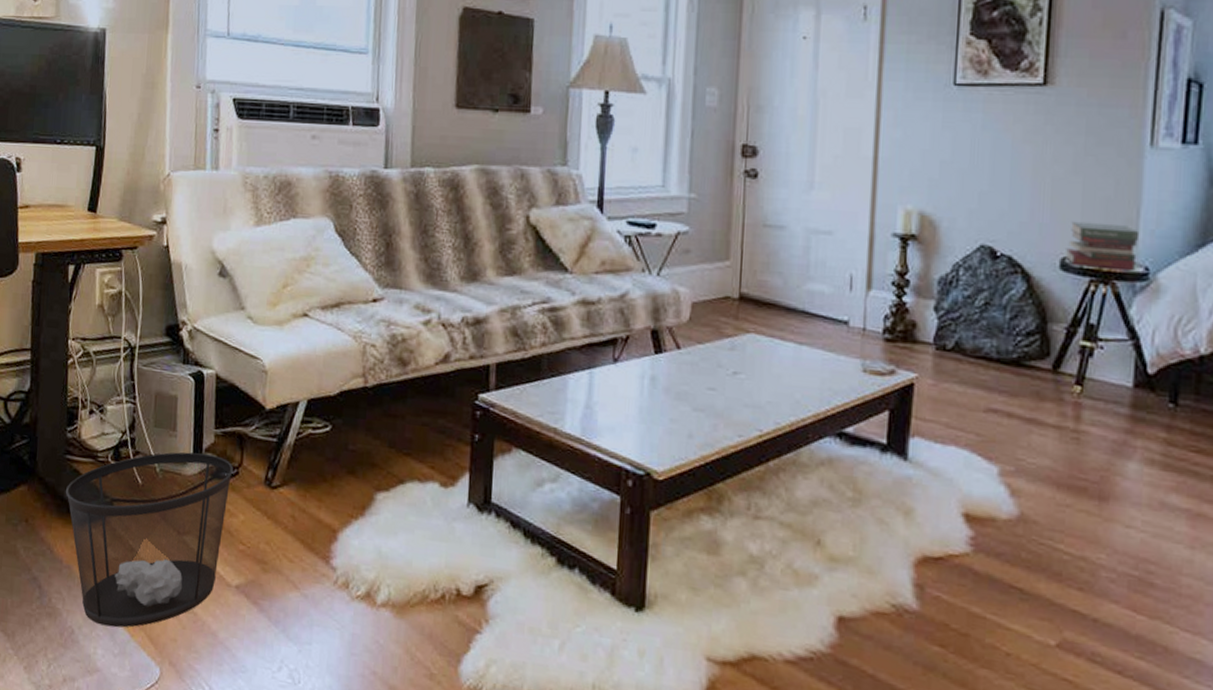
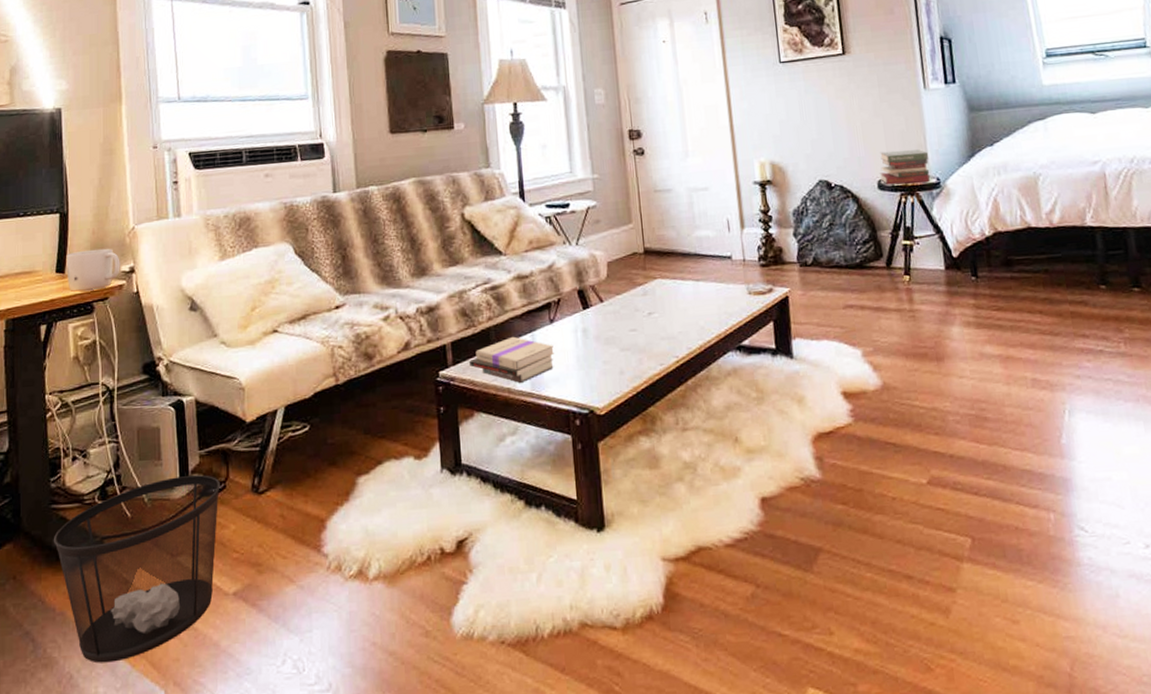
mug: none [98,191,153,236] -> present [66,248,120,292]
books: none [514,369,614,425] -> present [469,336,554,383]

